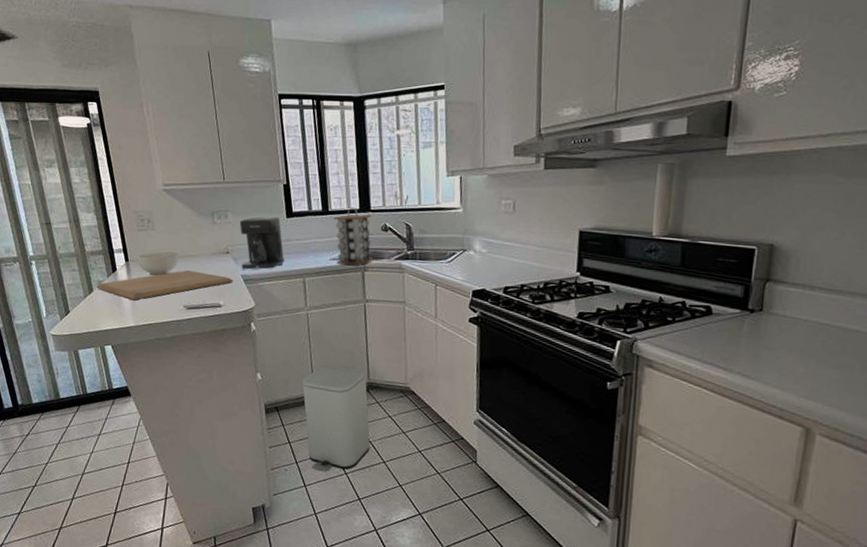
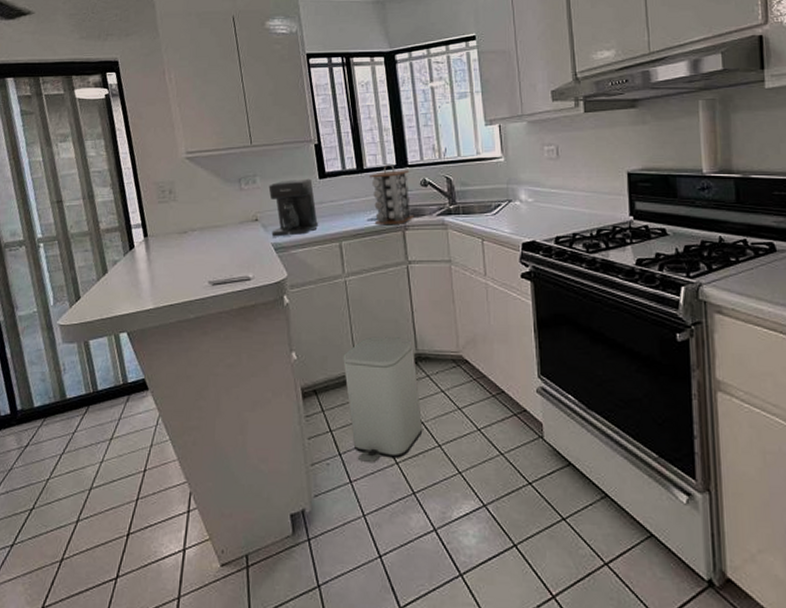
chopping board: present [96,270,234,301] -> none [111,242,264,280]
bowl: present [137,251,179,276] -> none [157,223,203,250]

